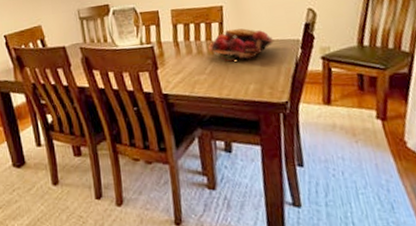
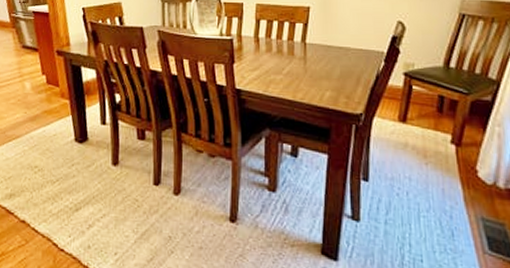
fruit basket: present [208,28,275,62] -> none [289,31,358,66]

